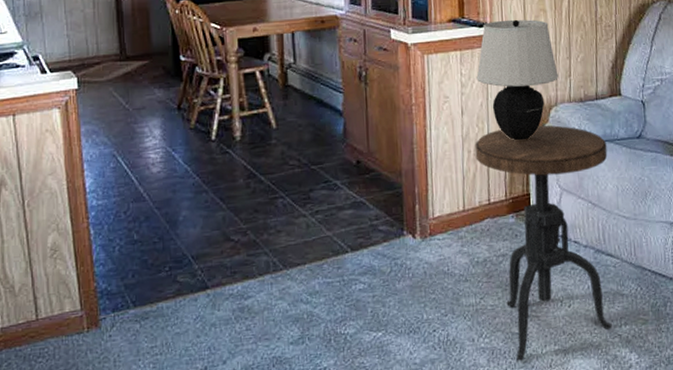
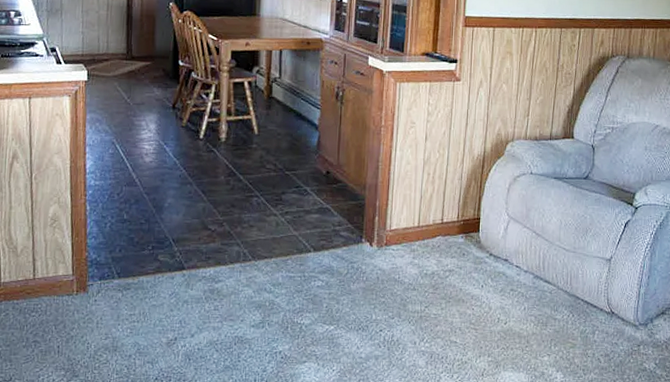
side table: present [475,125,612,361] -> none [434,157,555,367]
table lamp: present [476,19,559,141] -> none [442,58,518,170]

